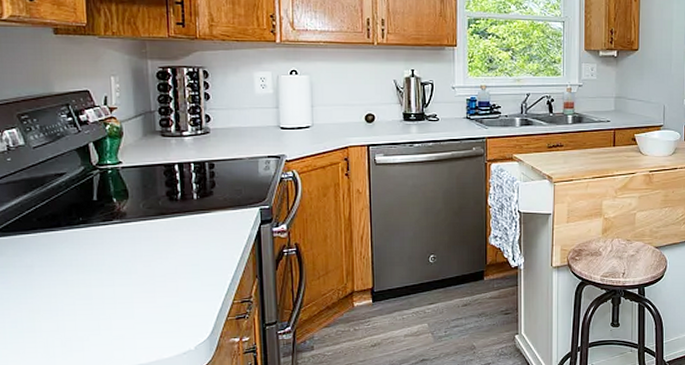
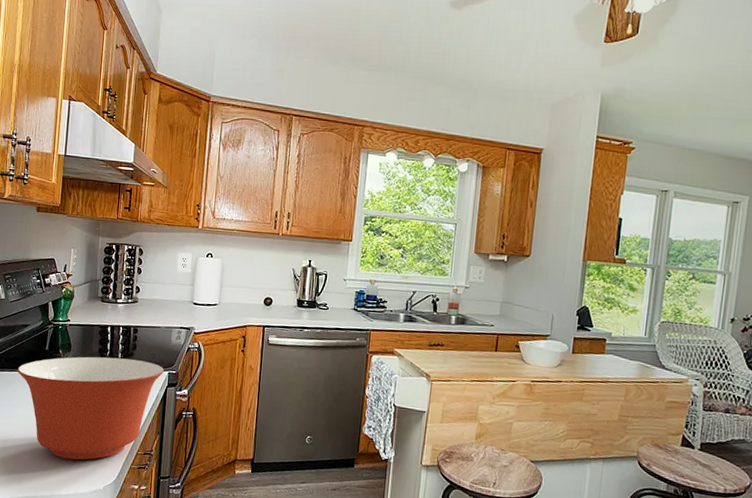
mixing bowl: none [57,199,255,323] -> present [17,356,164,460]

